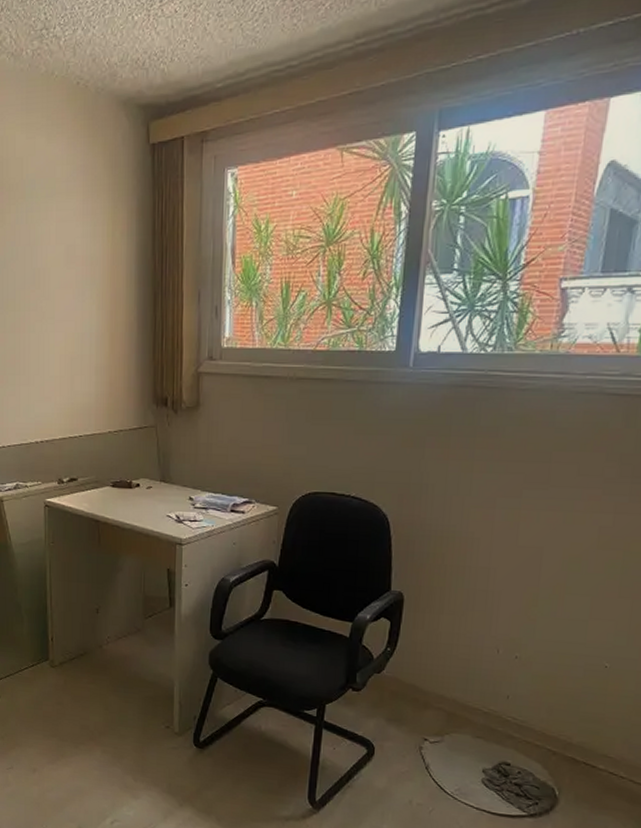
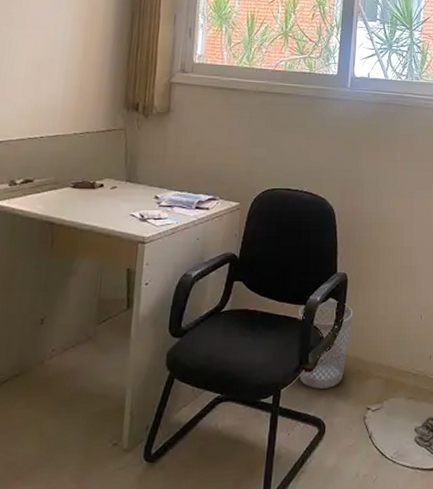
wastebasket: none [345,620,409,711] -> present [298,300,352,389]

